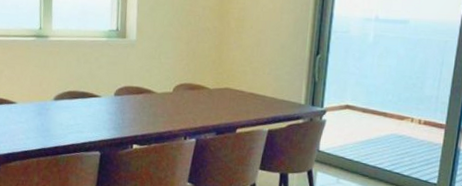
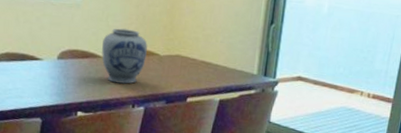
vase: none [155,64,198,118] -> present [102,28,147,85]

